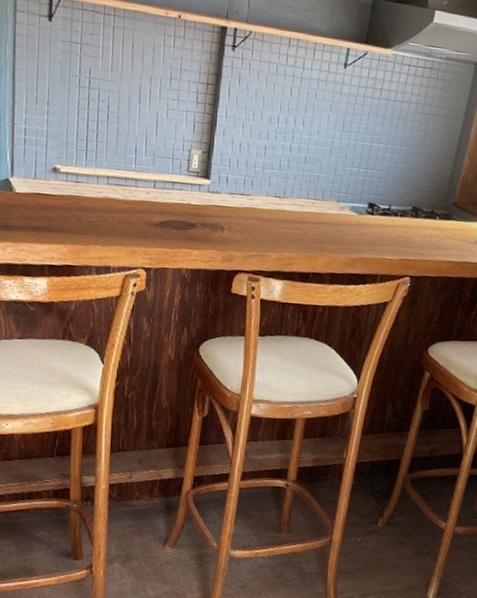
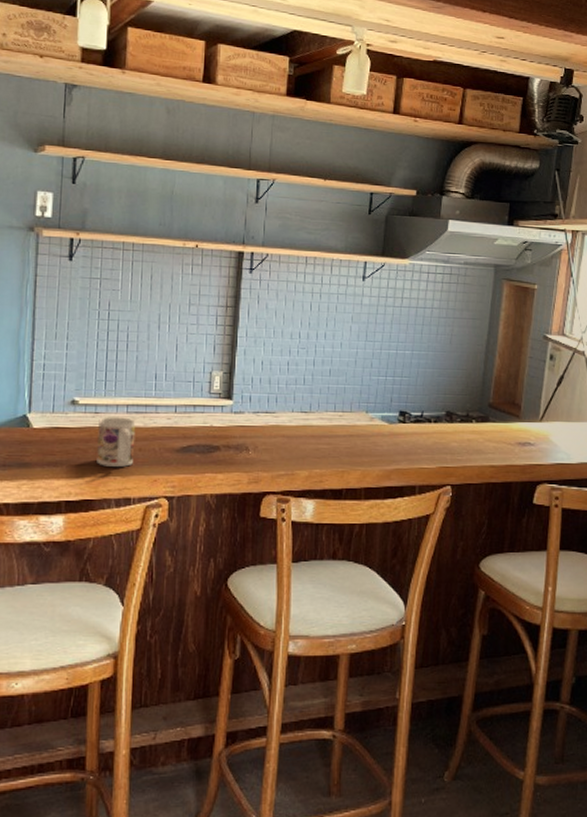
mug: none [78,186,116,237] -> present [97,417,136,467]

